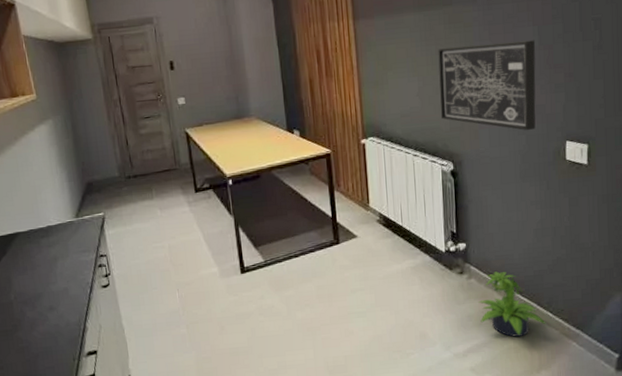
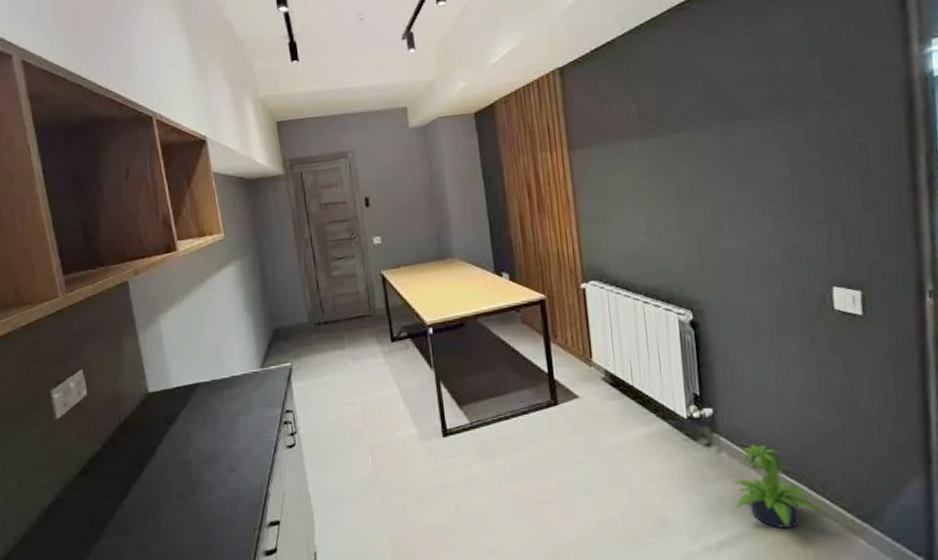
wall art: present [438,40,536,131] -> none [668,169,793,275]

